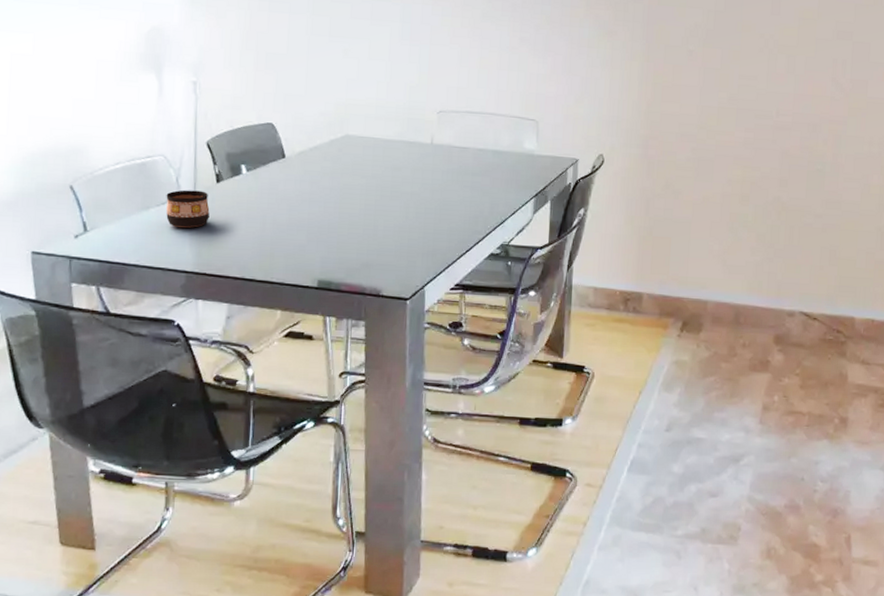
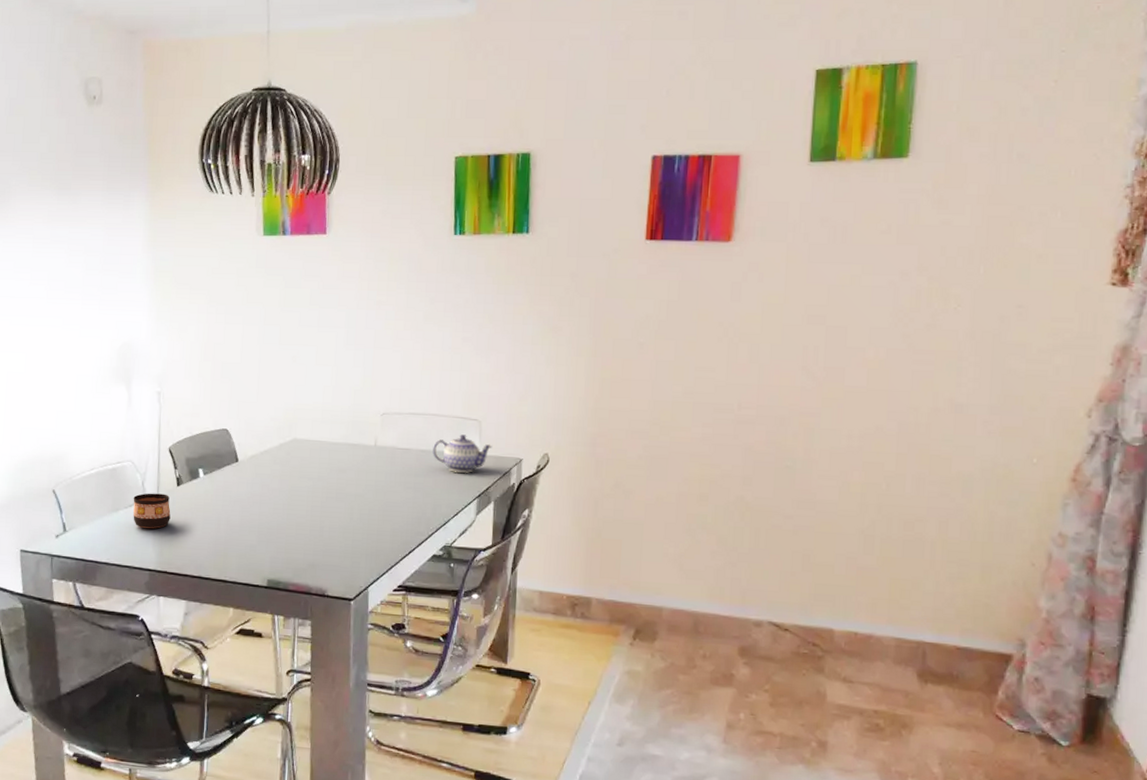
teapot: none [490,134,550,172] -> present [433,434,493,473]

